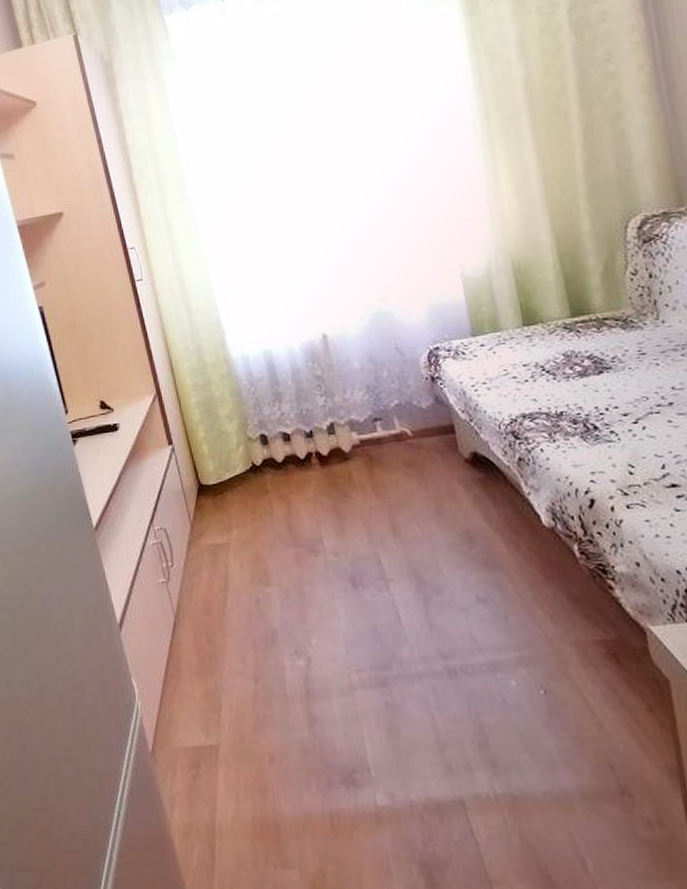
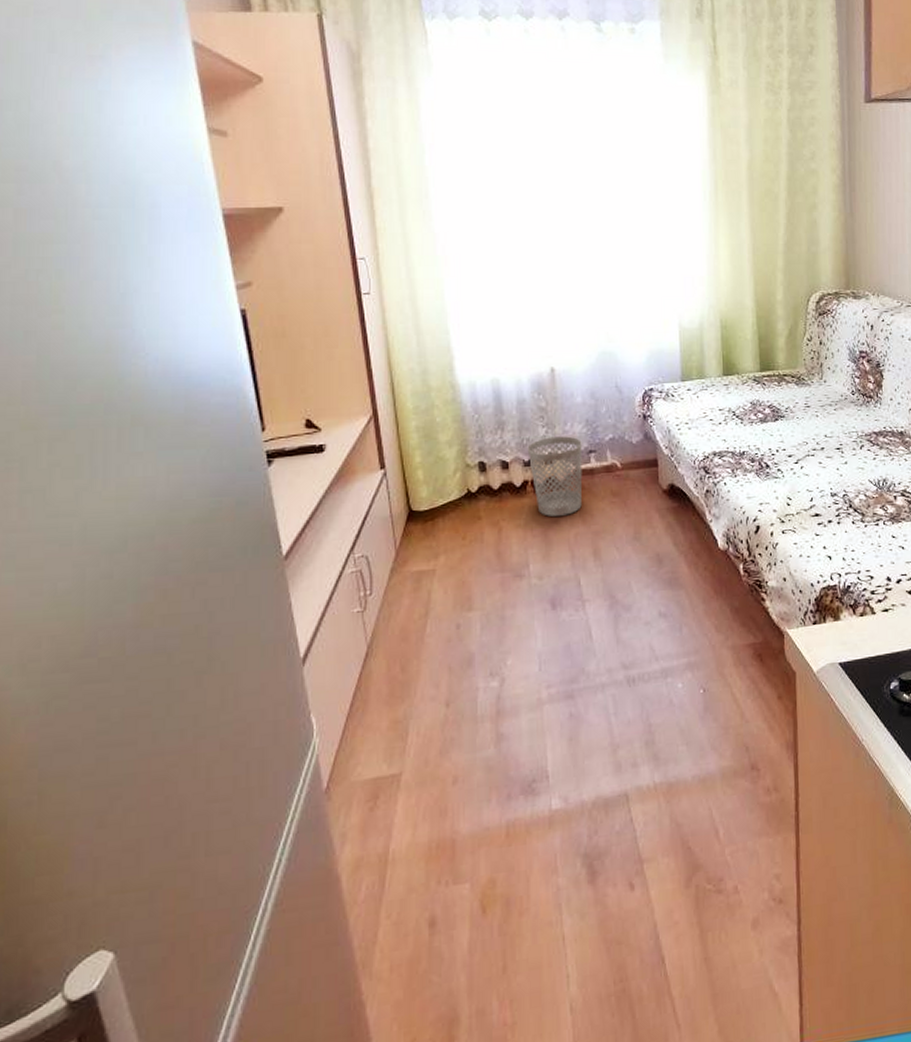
wastebasket: none [307,404,373,489] -> present [527,436,583,516]

